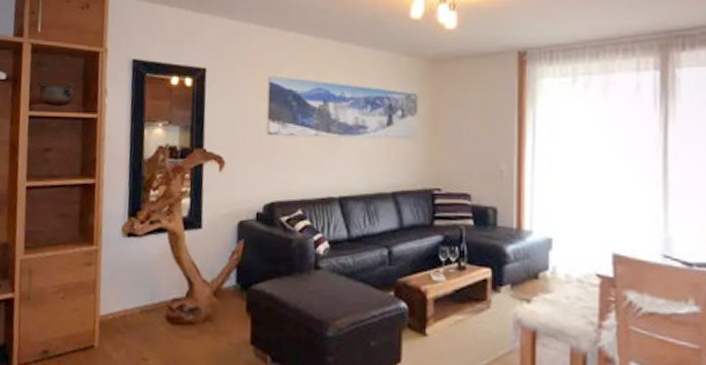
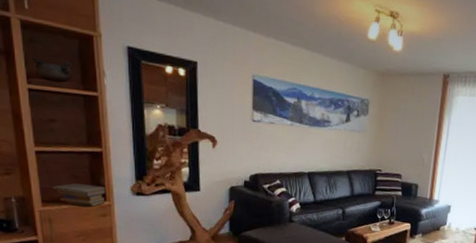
books: none [38,224,94,253] -> present [53,183,106,207]

